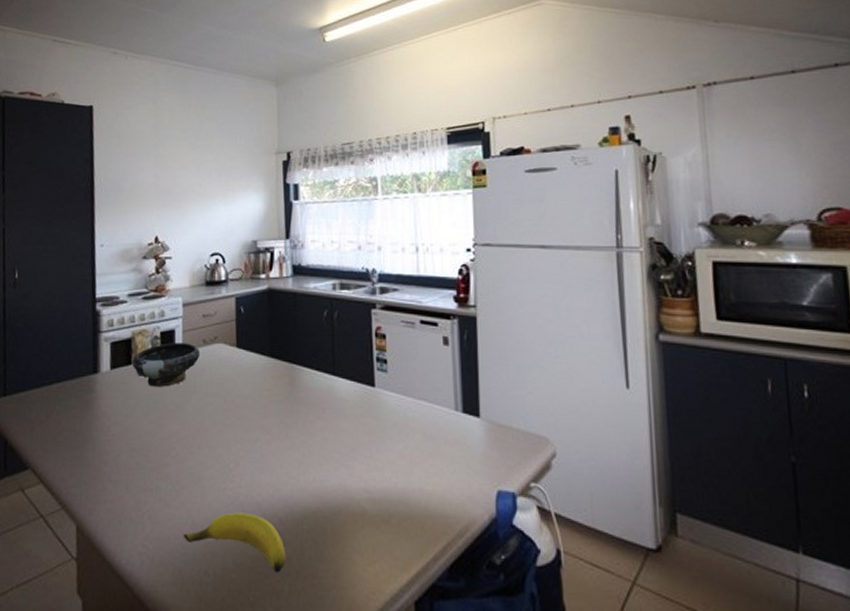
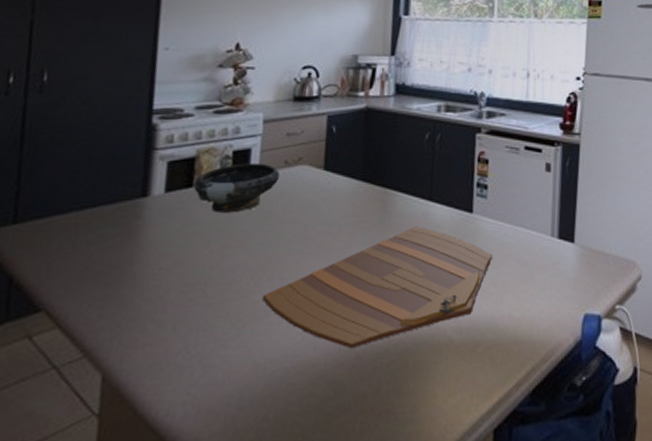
banana: present [183,512,286,573] -> none [240,349,361,412]
cutting board: none [194,399,398,514] -> present [261,226,493,349]

